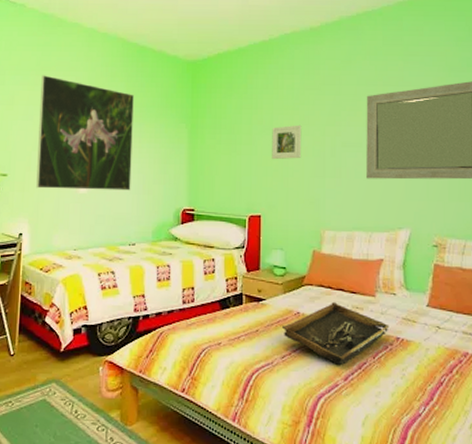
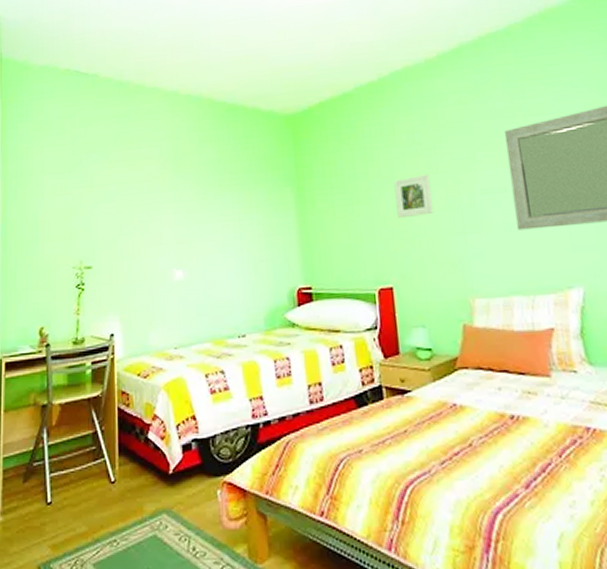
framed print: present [36,75,134,191] -> none [122,149,234,280]
tray: present [281,302,390,365] -> none [435,388,575,468]

